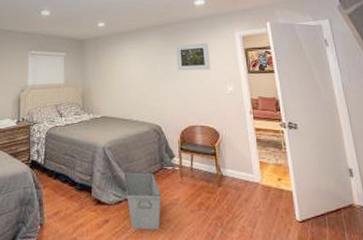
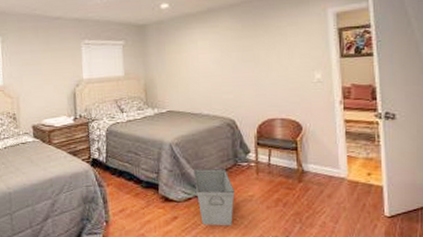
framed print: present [176,42,210,71] -> none [254,22,295,58]

